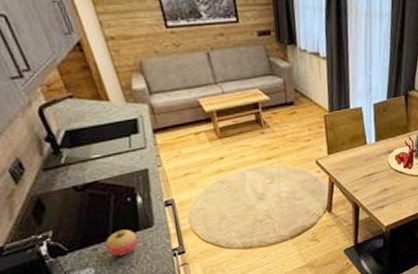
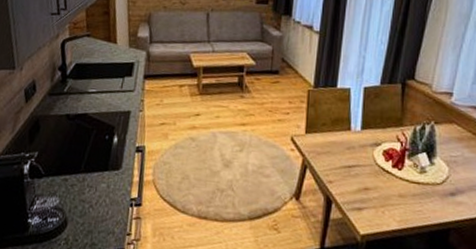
fruit: present [105,229,138,256] -> none [74,166,104,193]

